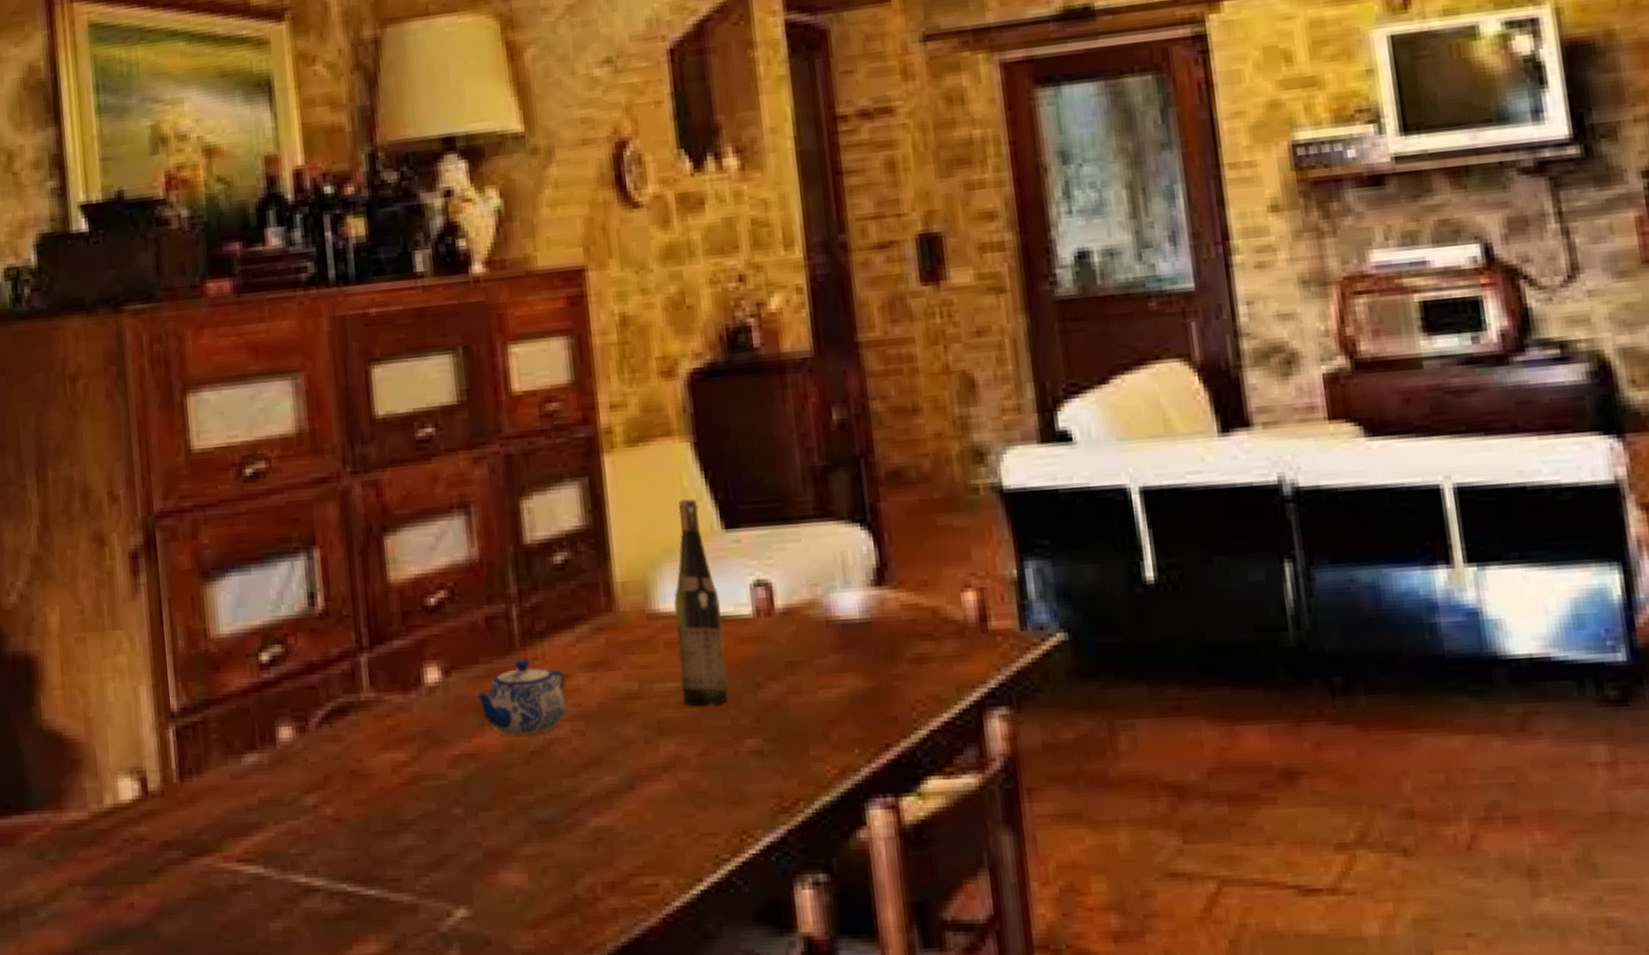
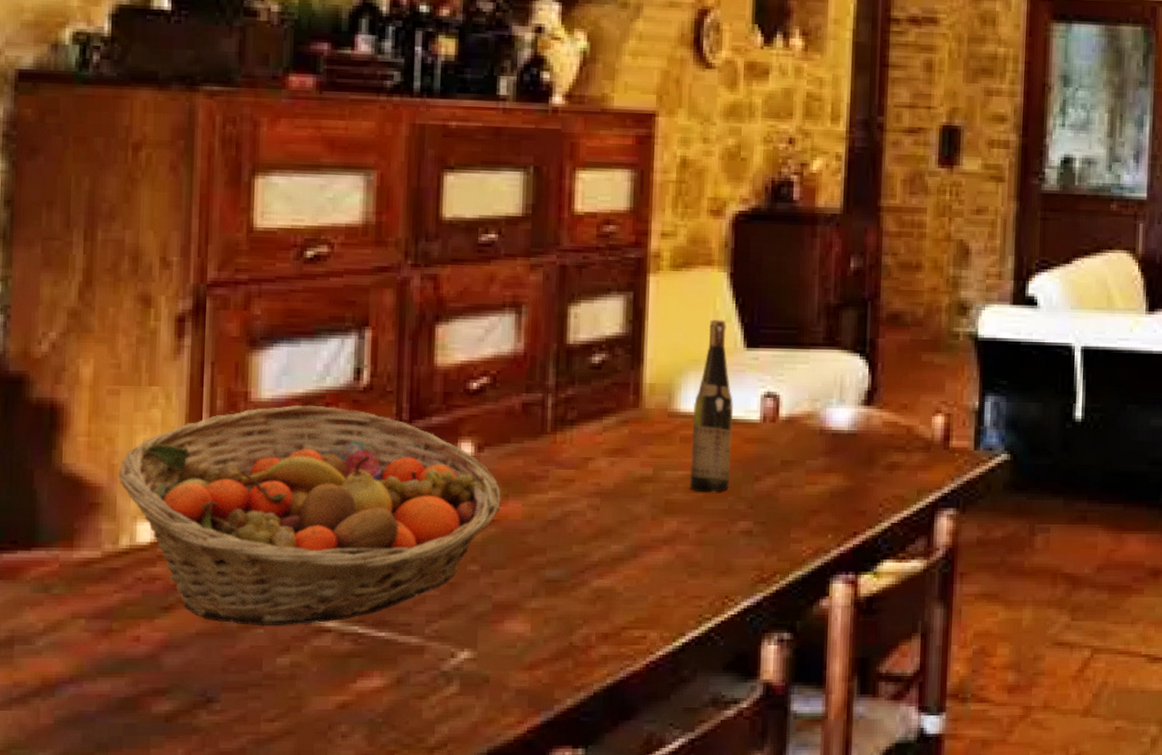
fruit basket: none [94,637,478,888] -> present [117,405,501,626]
teapot: present [475,659,567,735] -> none [503,442,588,506]

